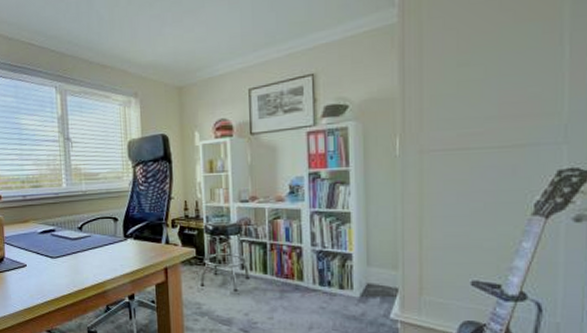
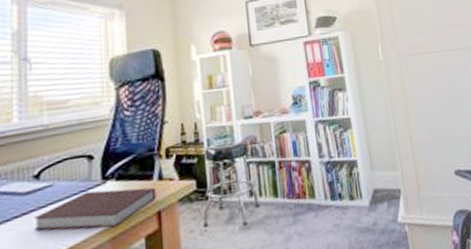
notebook: none [80,244,164,273] -> present [34,187,156,232]

